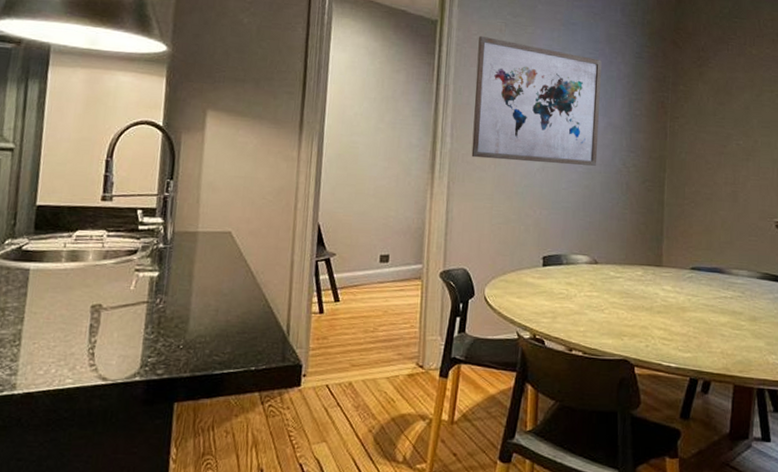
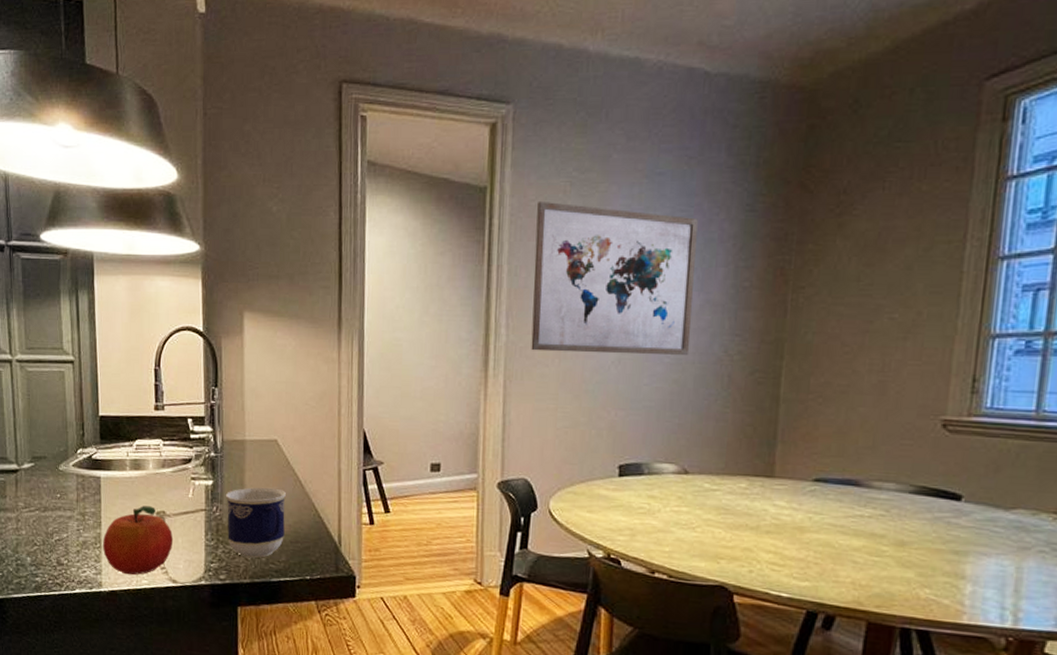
fruit: none [21,299,108,375] -> present [102,505,174,576]
cup: none [169,278,236,351] -> present [225,487,286,558]

